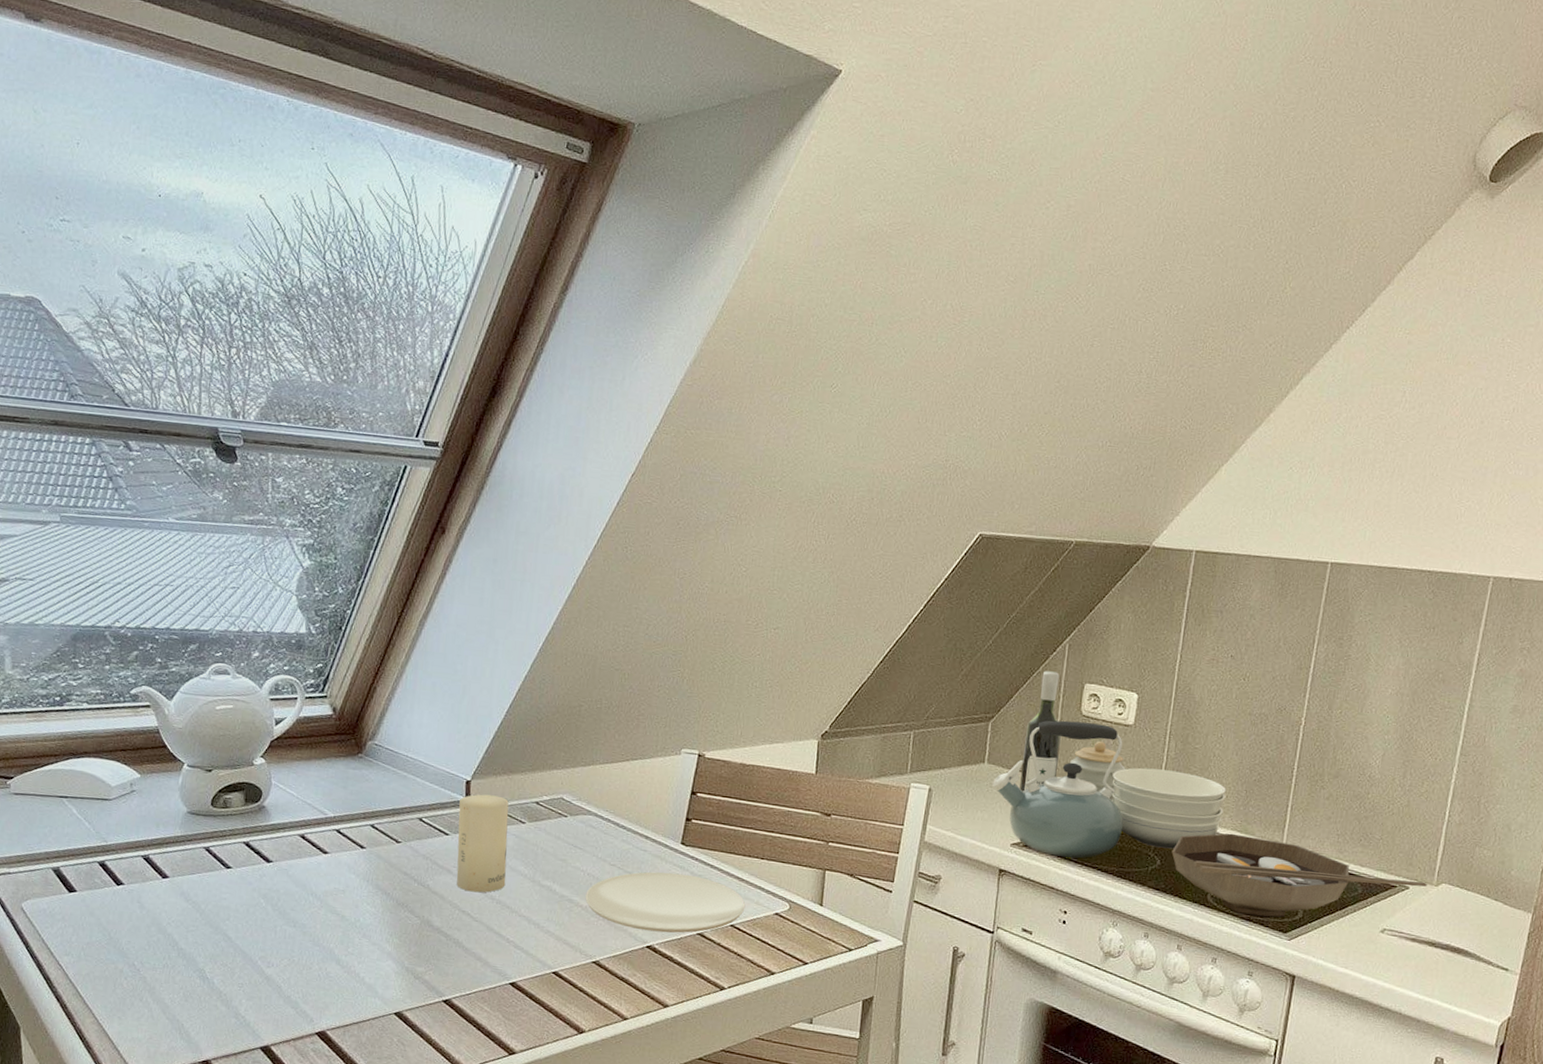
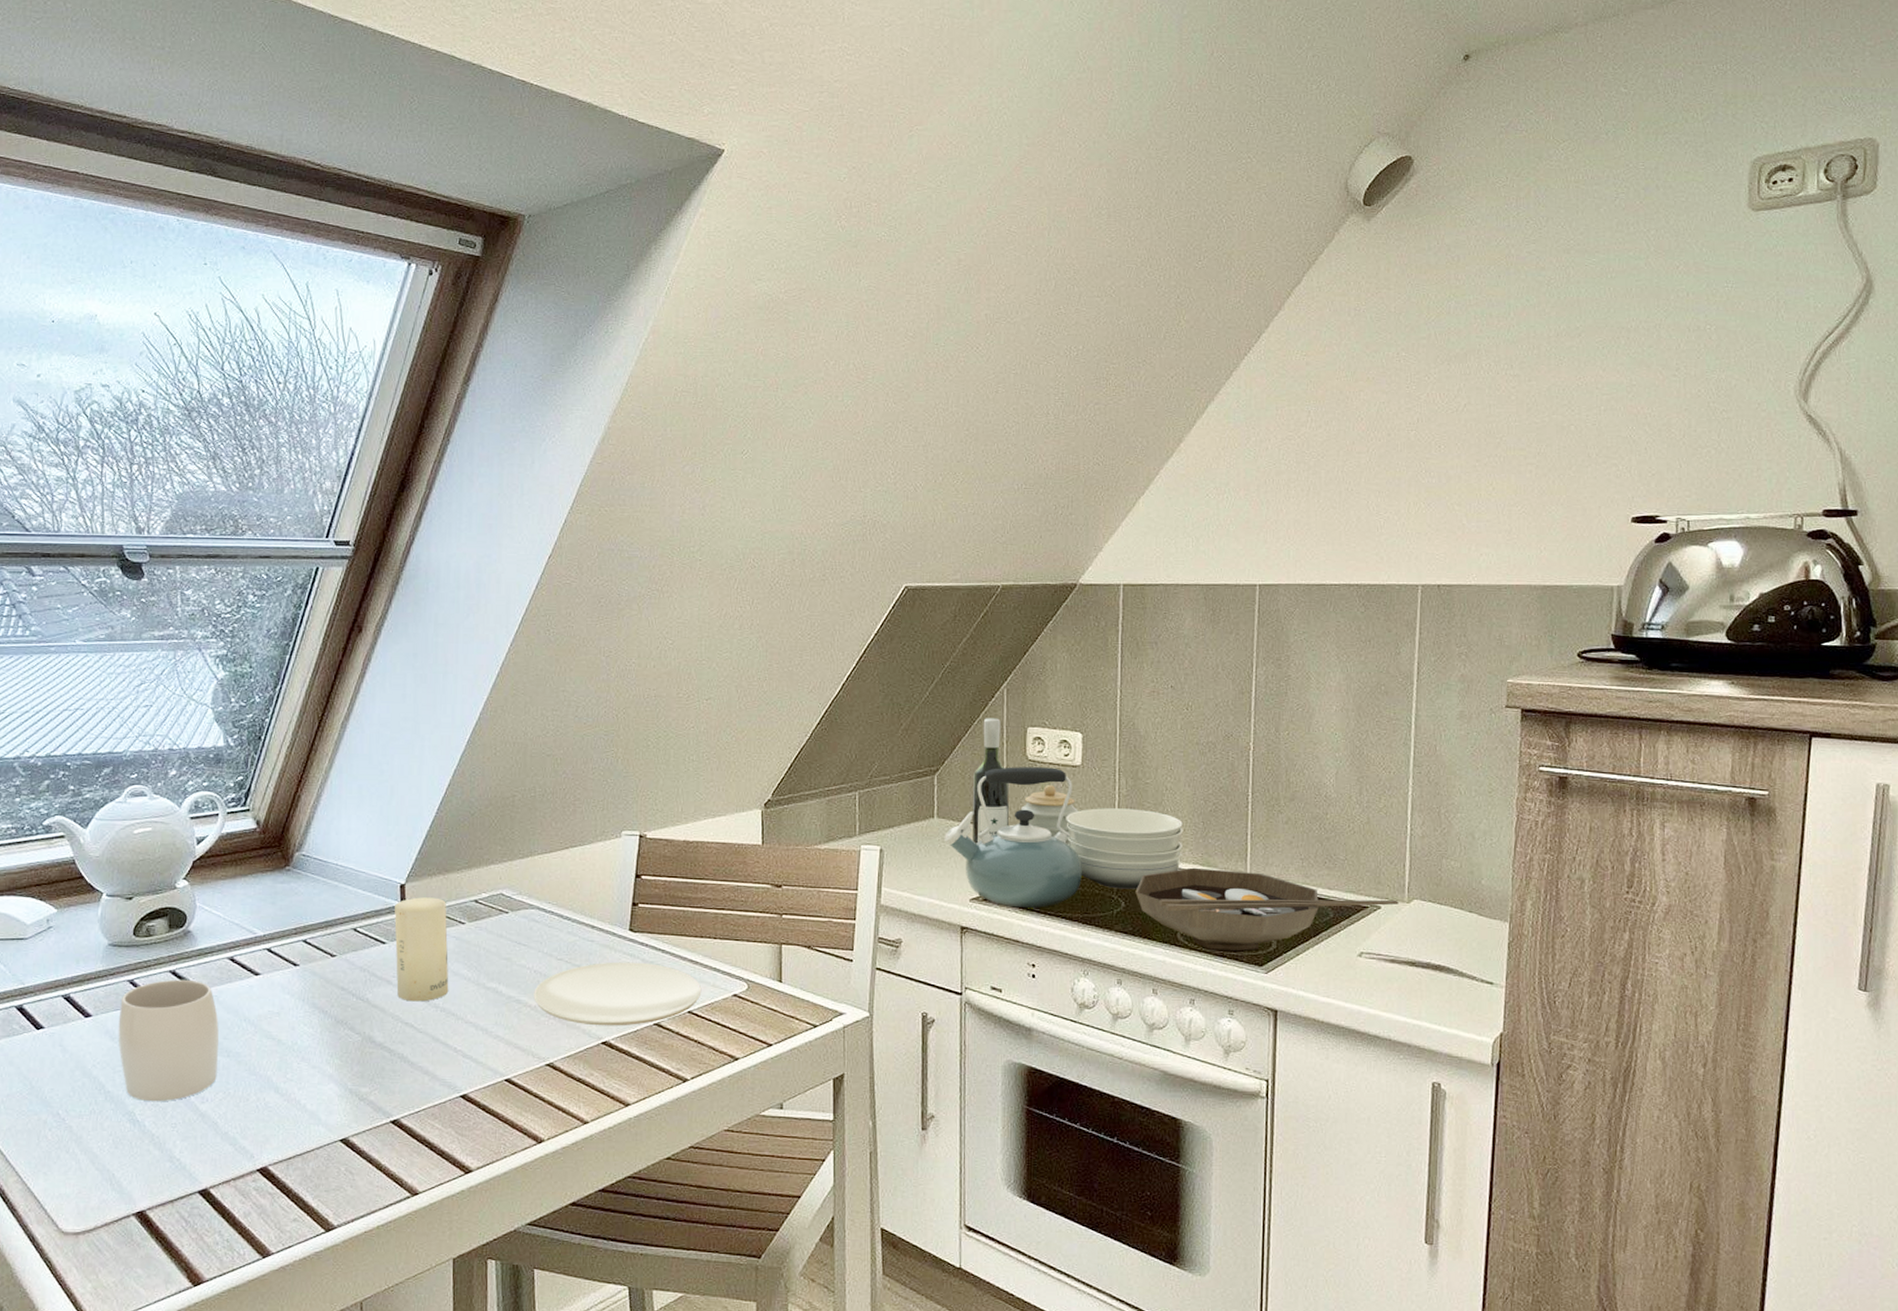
mug: none [192,850,287,963] -> present [118,979,219,1102]

